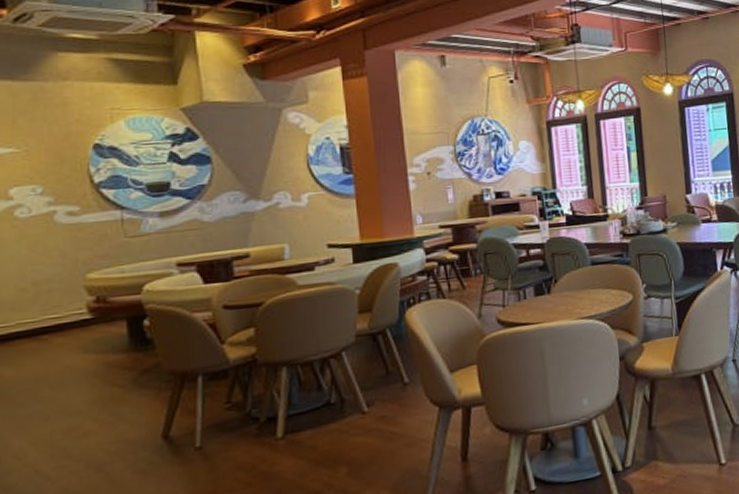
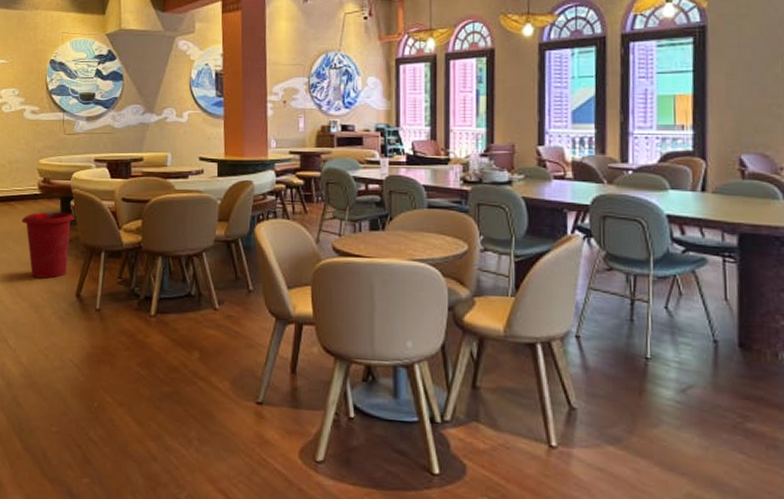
waste bin: none [63,335,152,429] -> present [21,212,75,279]

